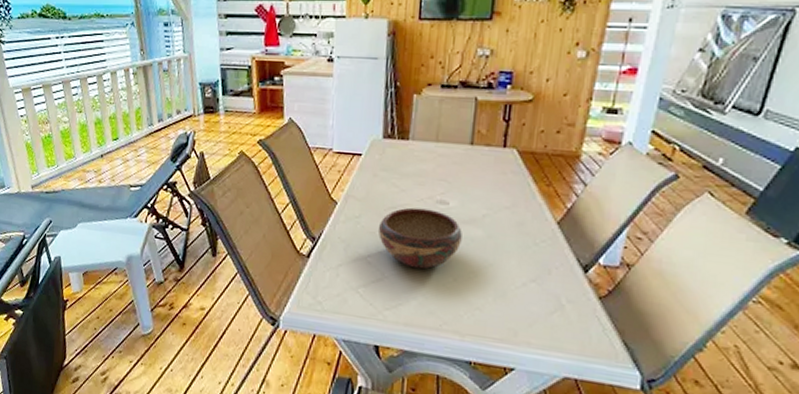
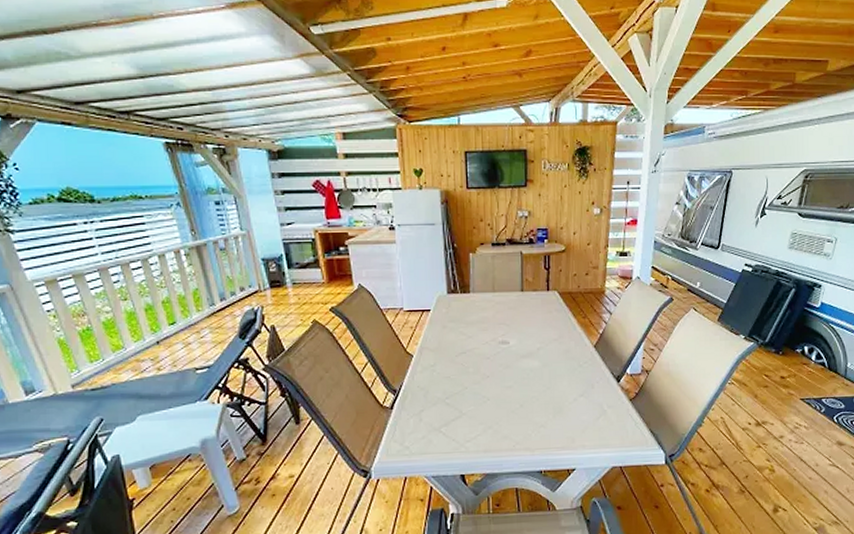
decorative bowl: present [377,207,462,270] -> none [452,350,523,402]

